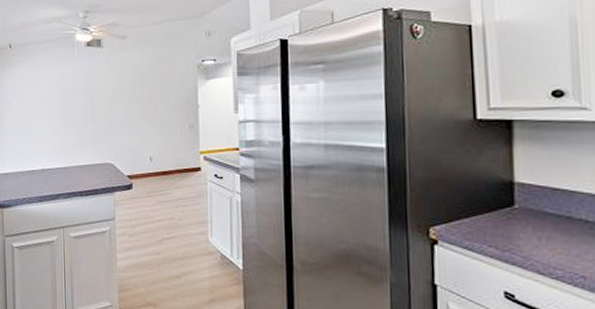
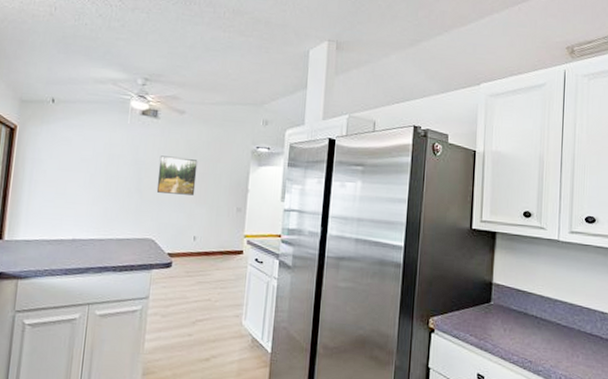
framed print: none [108,81,146,118] -> present [156,155,198,196]

